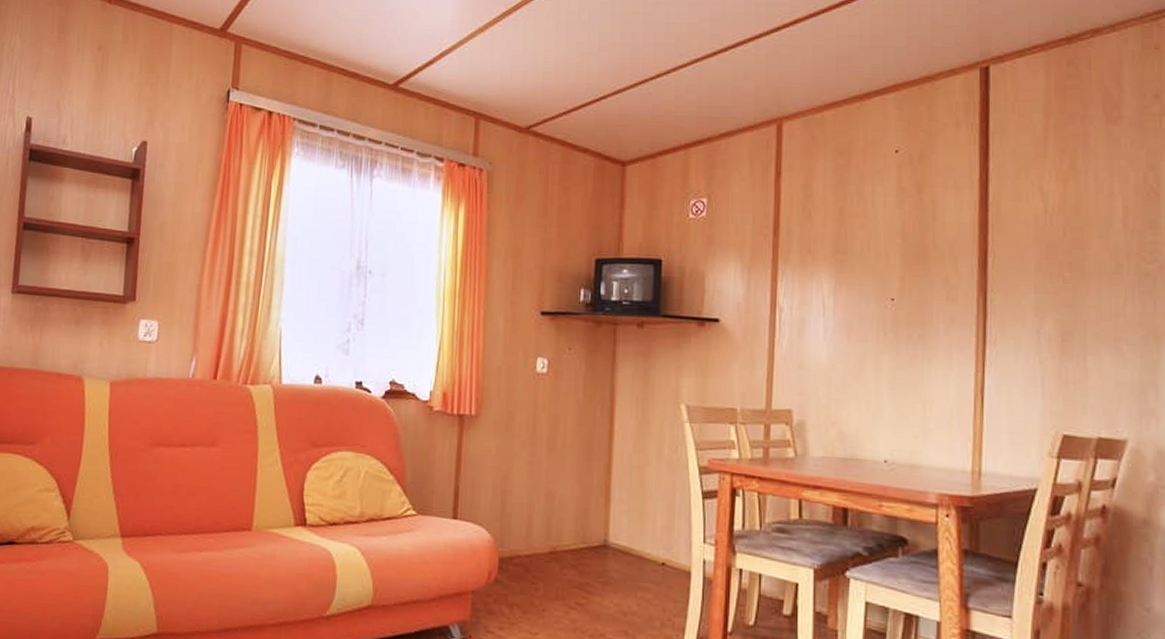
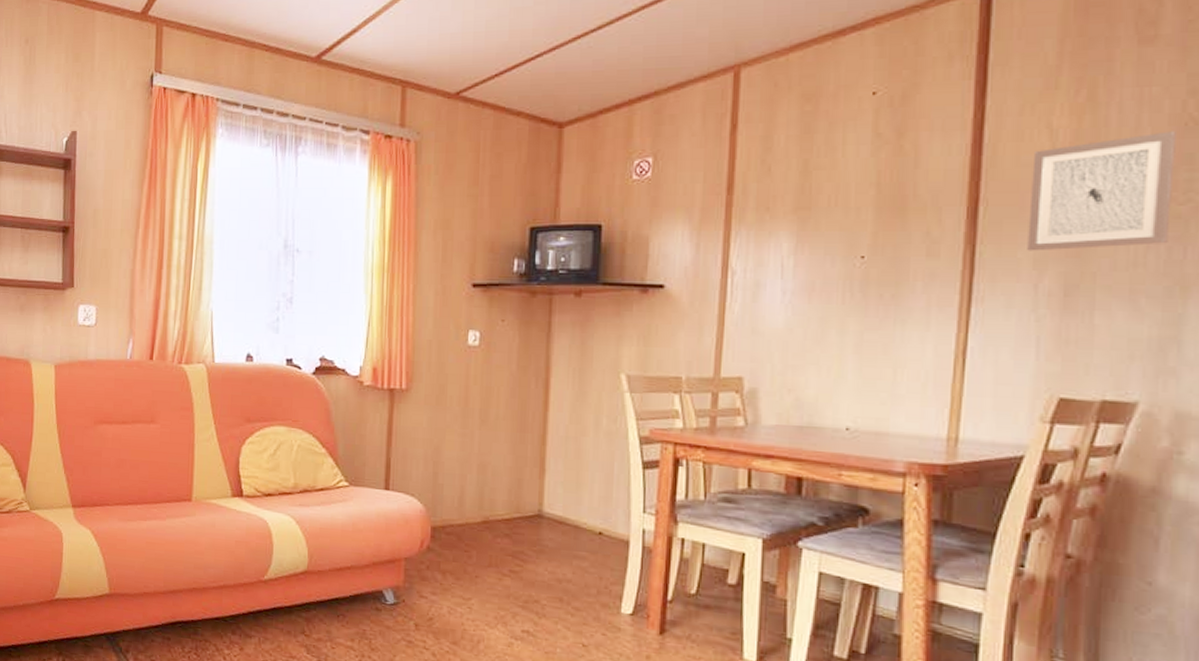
wall art: none [1029,199,1142,300] -> present [1027,131,1176,251]

